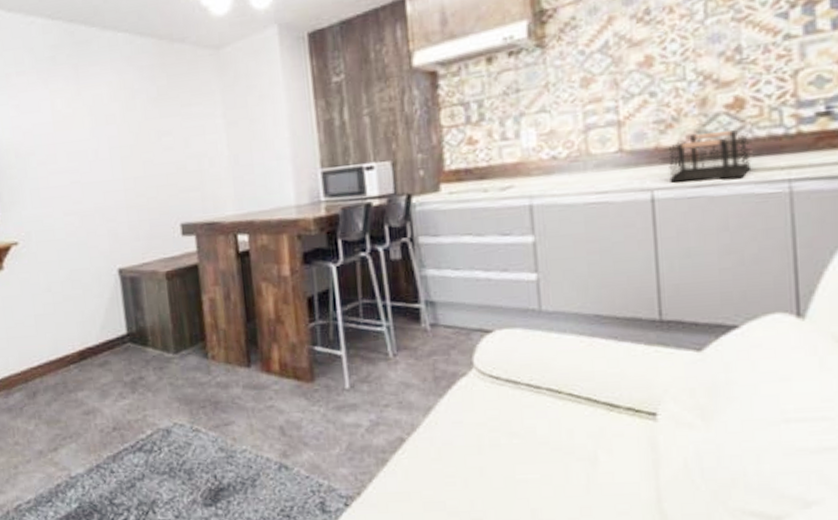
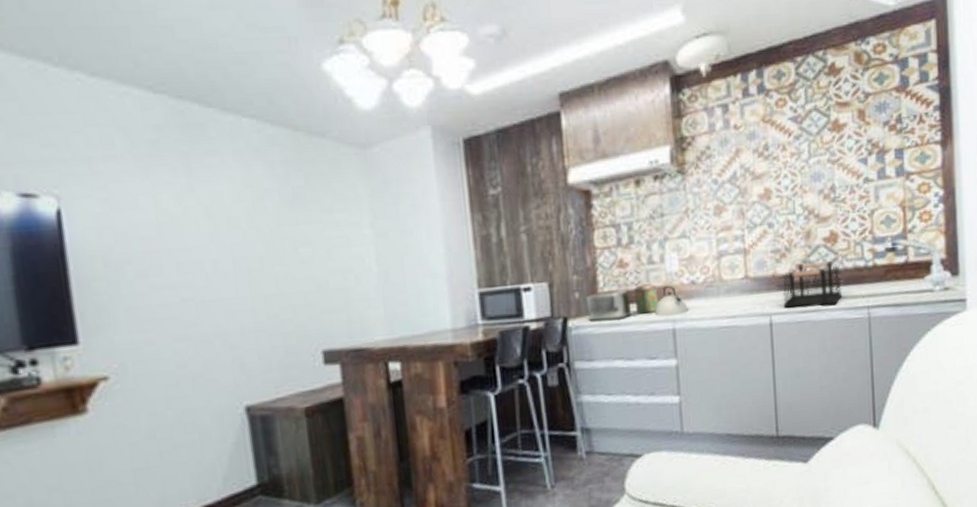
toaster: none [431,165,481,199] -> present [585,288,631,323]
canister: none [484,159,513,191] -> present [633,282,659,314]
kettle: none [509,161,548,193] -> present [655,285,688,317]

